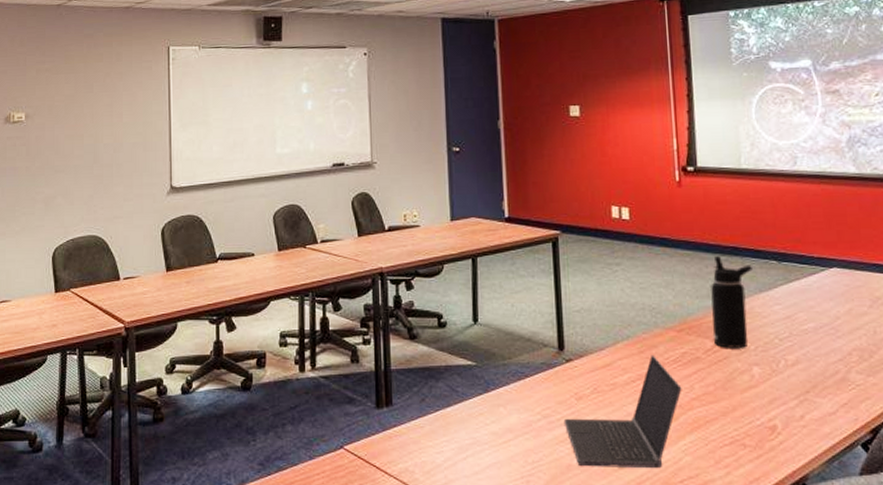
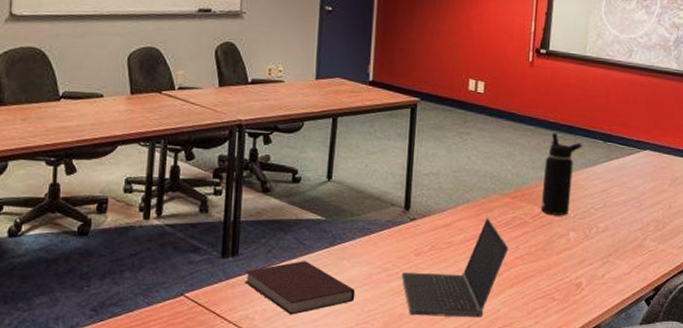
notebook: none [401,409,516,468] -> present [245,261,355,315]

